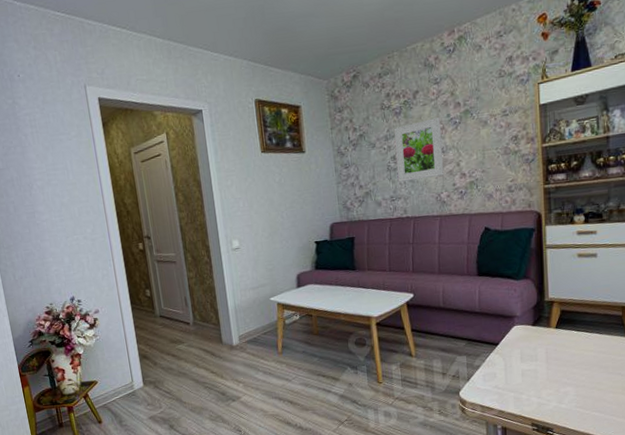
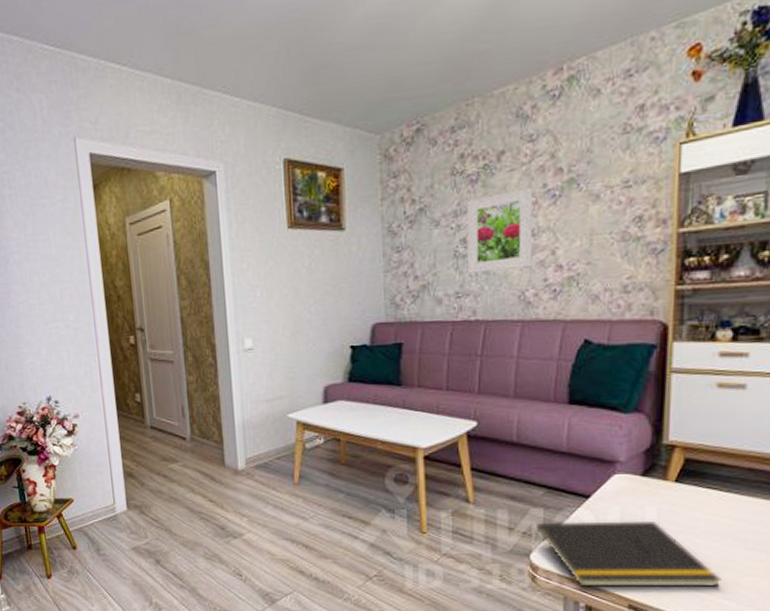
notepad: none [461,358,594,413] -> present [533,520,722,587]

